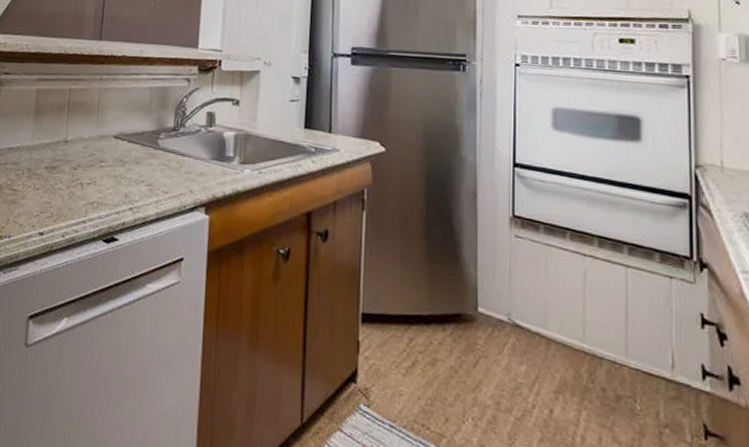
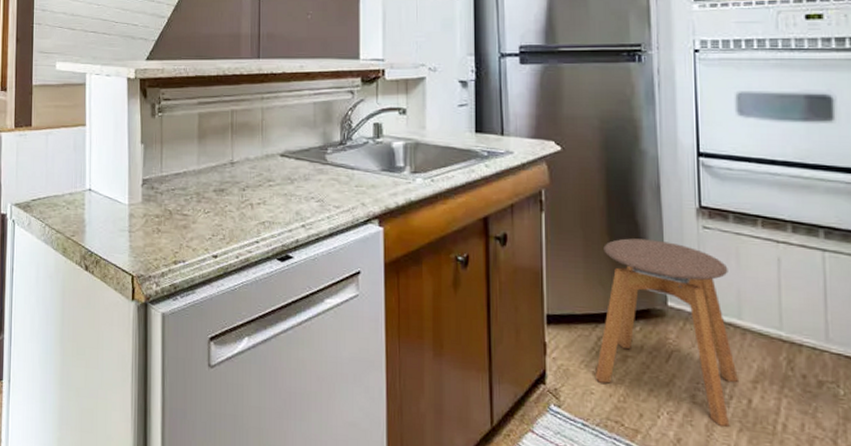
stool: none [404,242,541,436] -> present [594,238,738,427]

